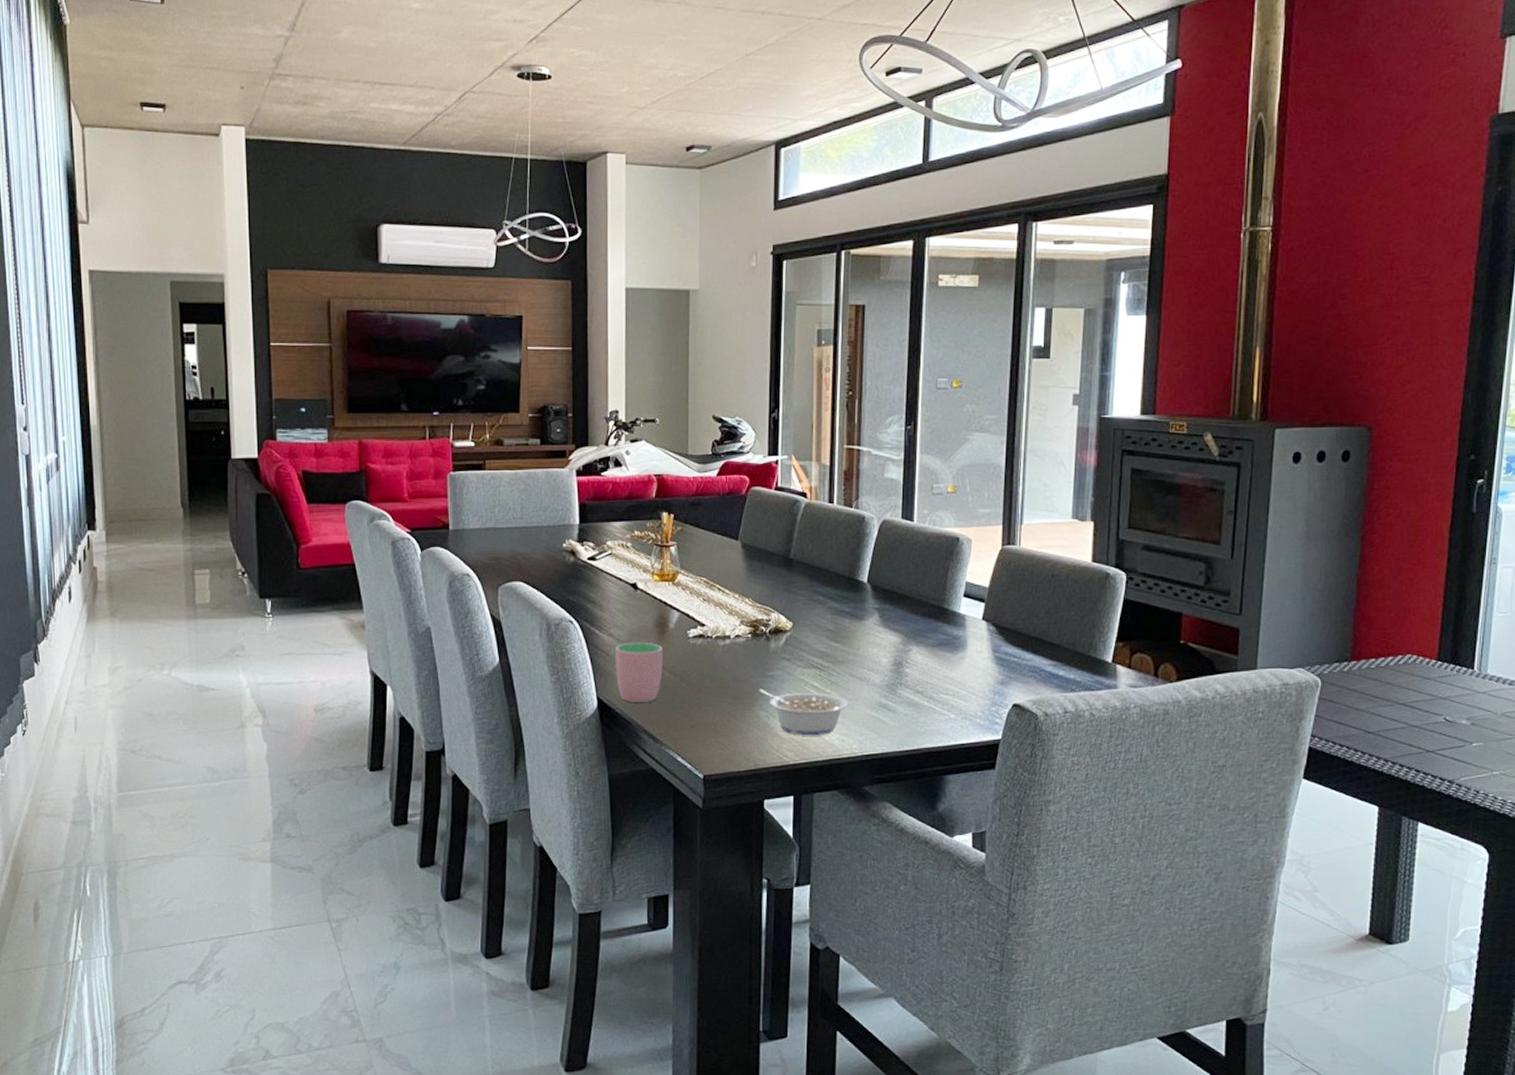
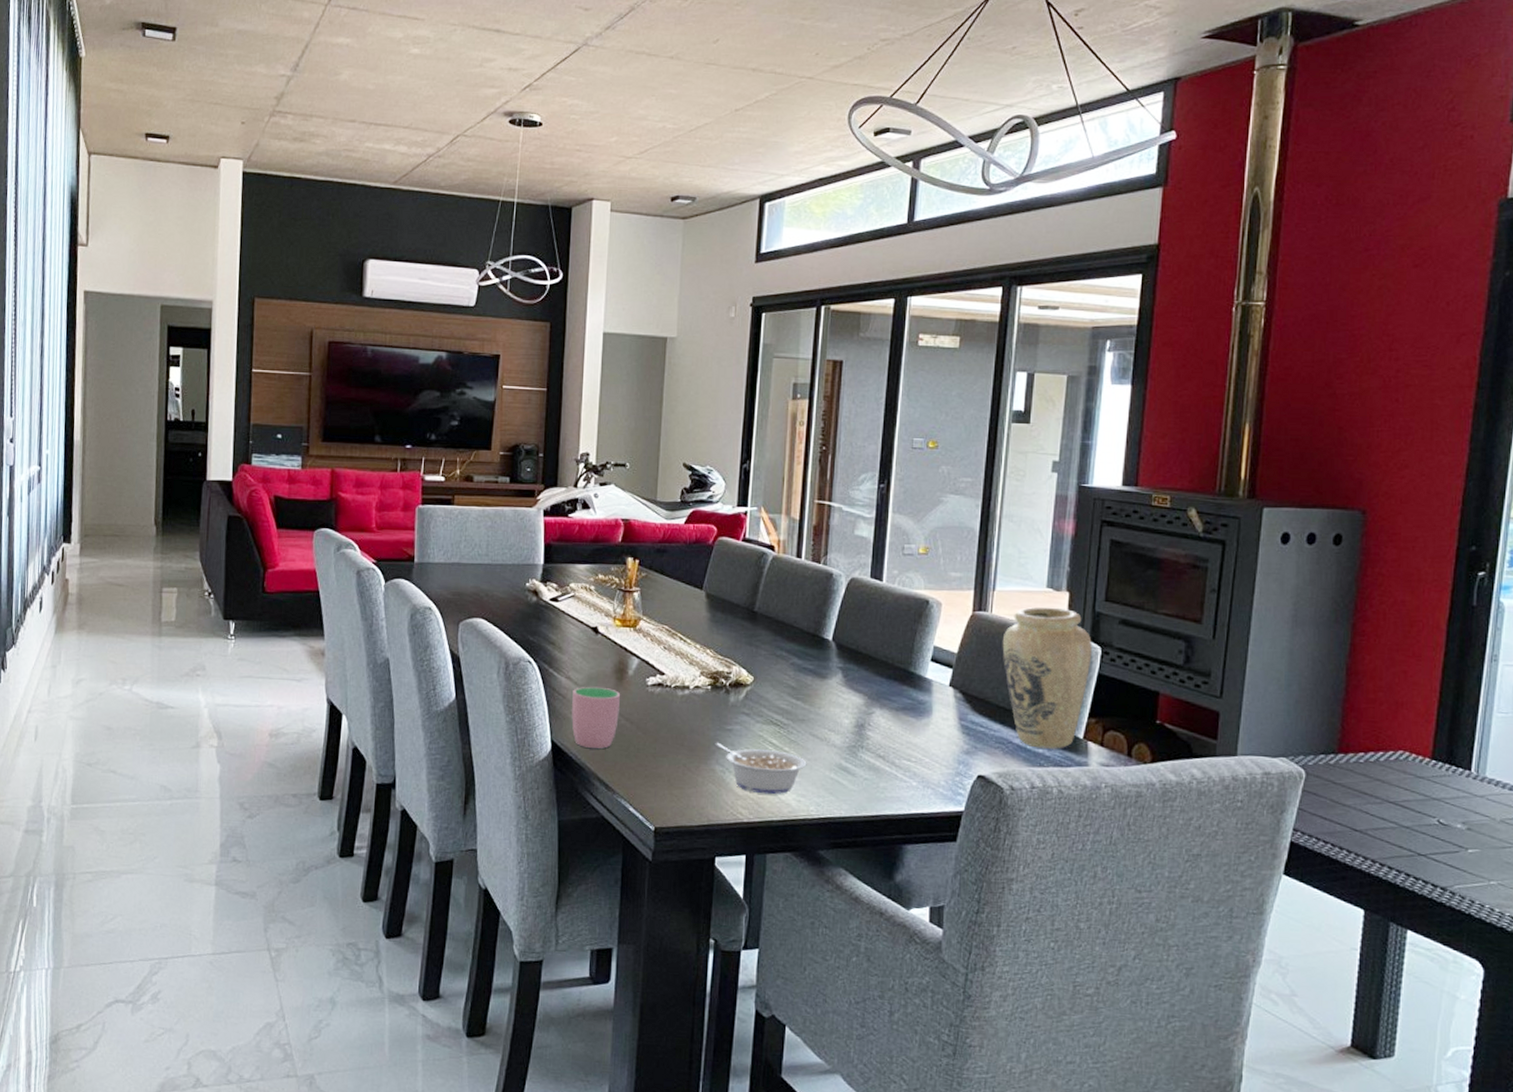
vase: none [1031,537,1117,674] -> present [1002,606,1092,749]

